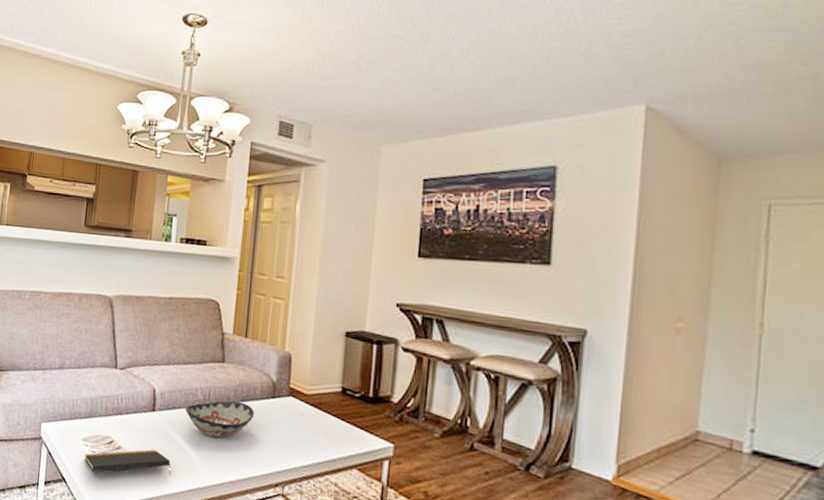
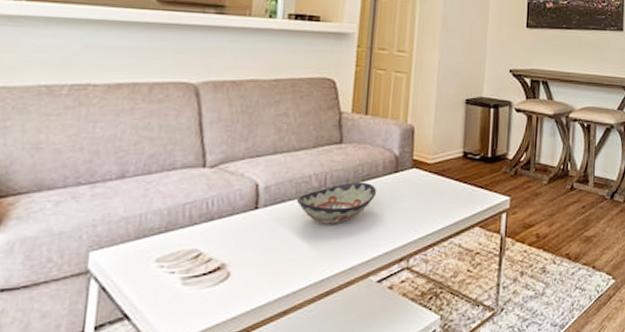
notepad: present [84,449,171,476] -> none [157,252,280,298]

